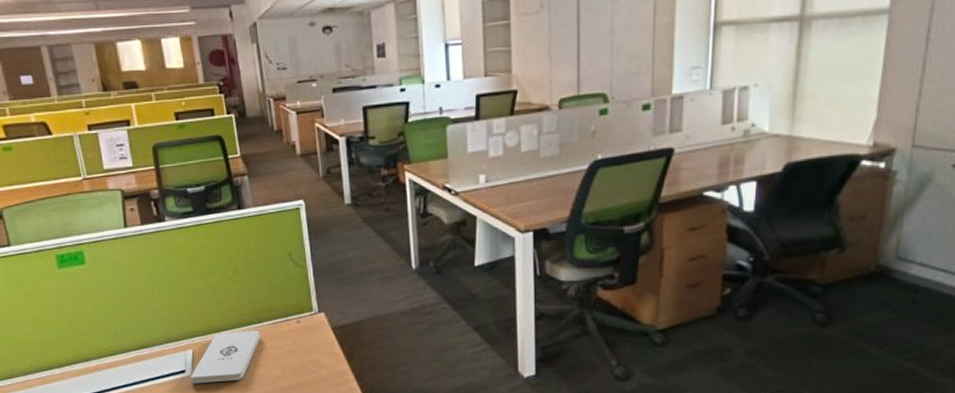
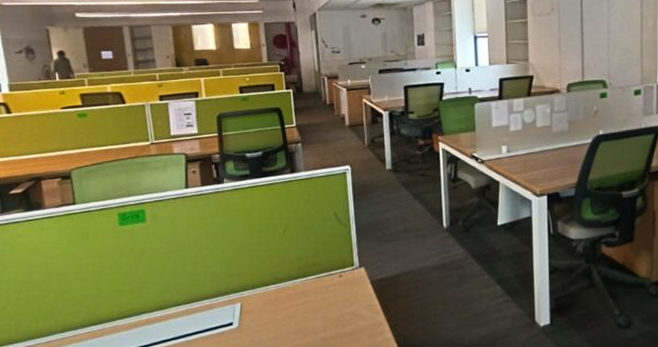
notepad: present [190,331,261,384] -> none [236,284,305,336]

